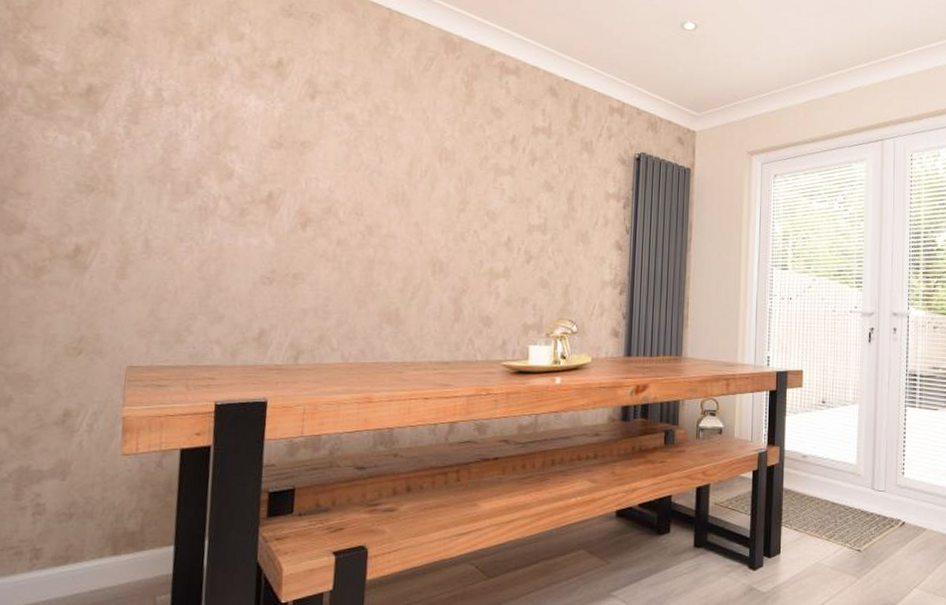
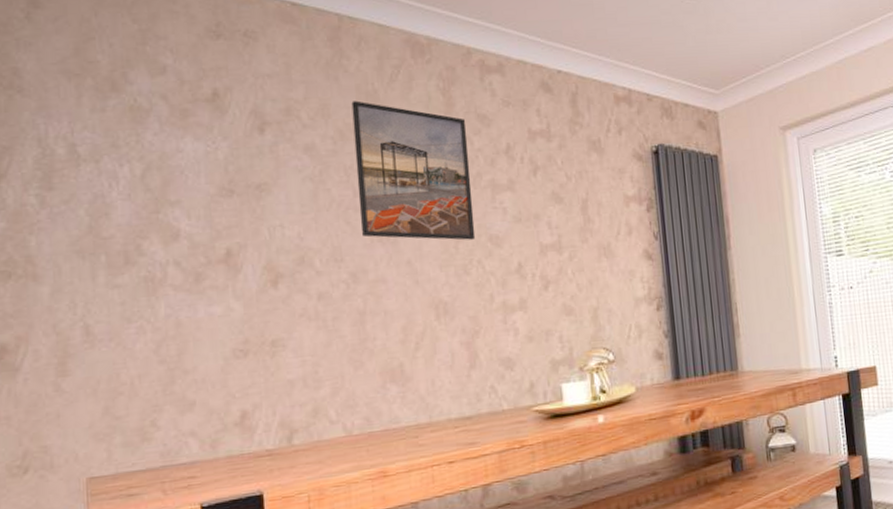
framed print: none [381,82,482,212] -> present [351,100,476,240]

